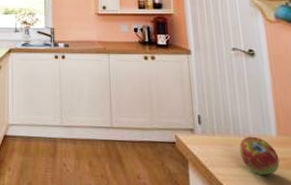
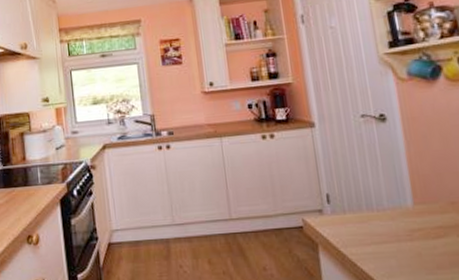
fruit: present [239,136,280,175] -> none [372,209,418,249]

